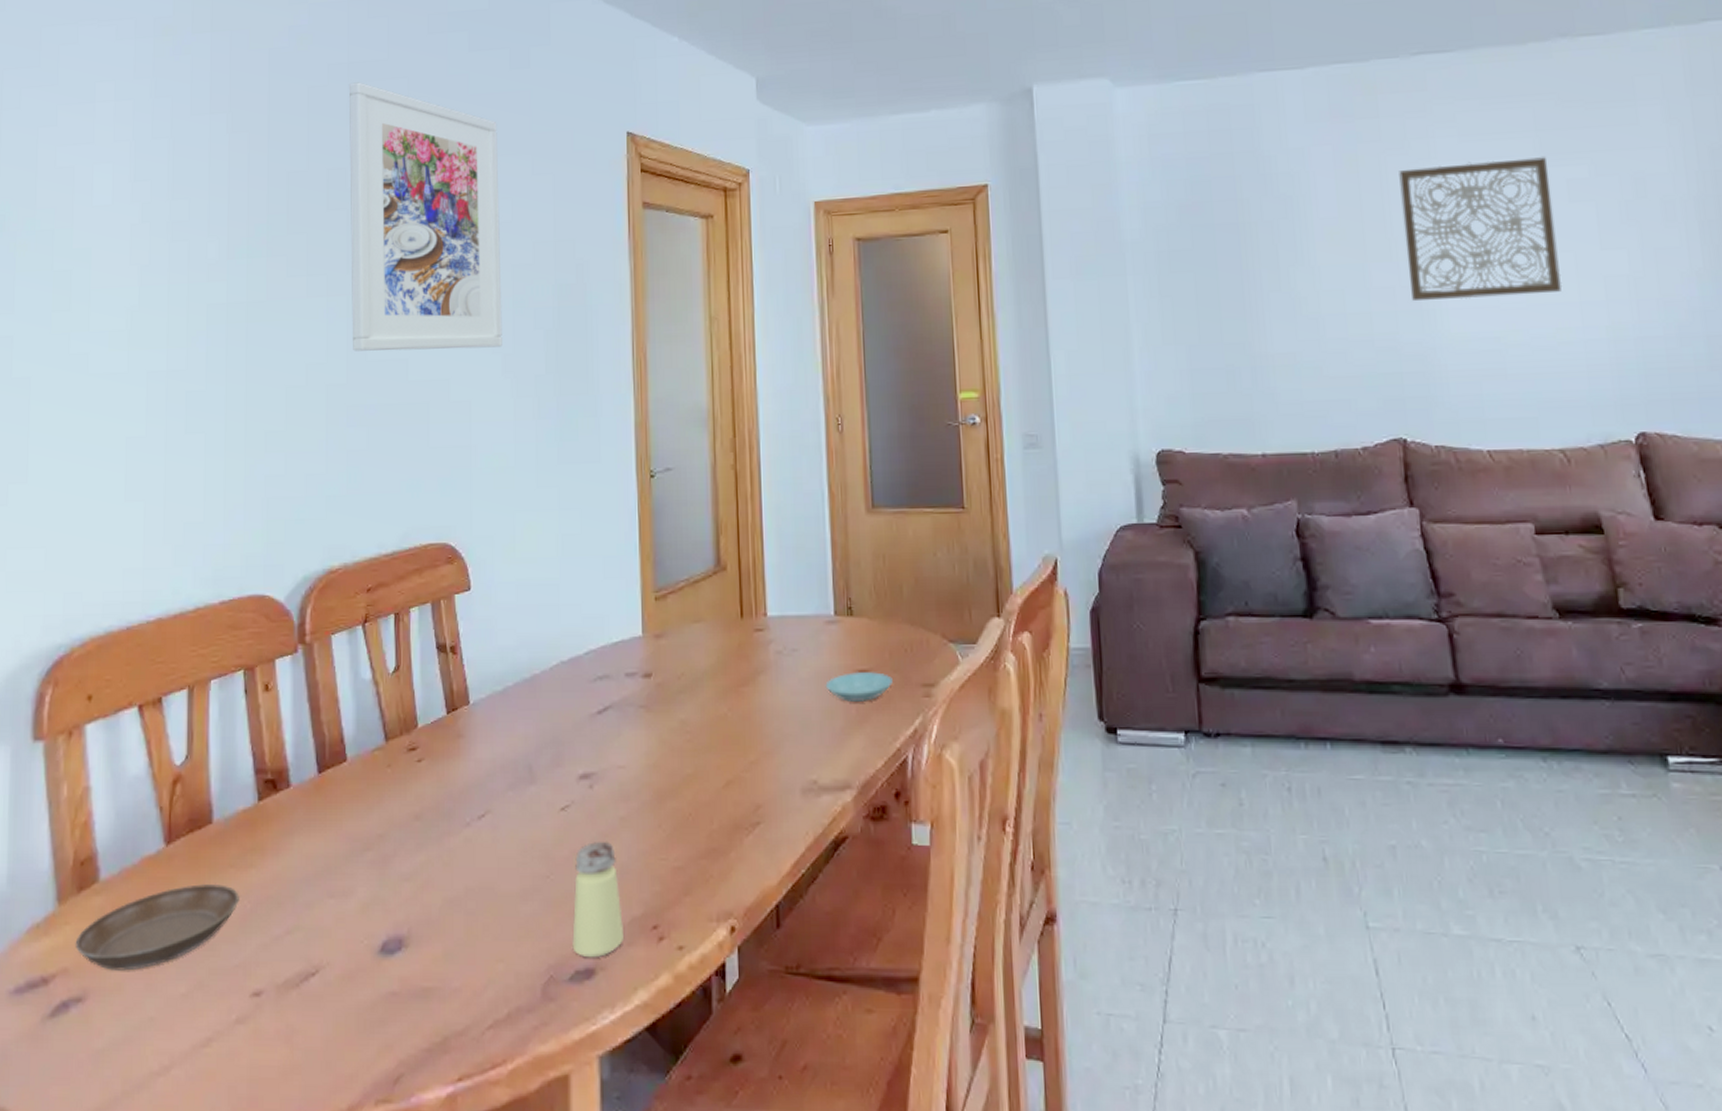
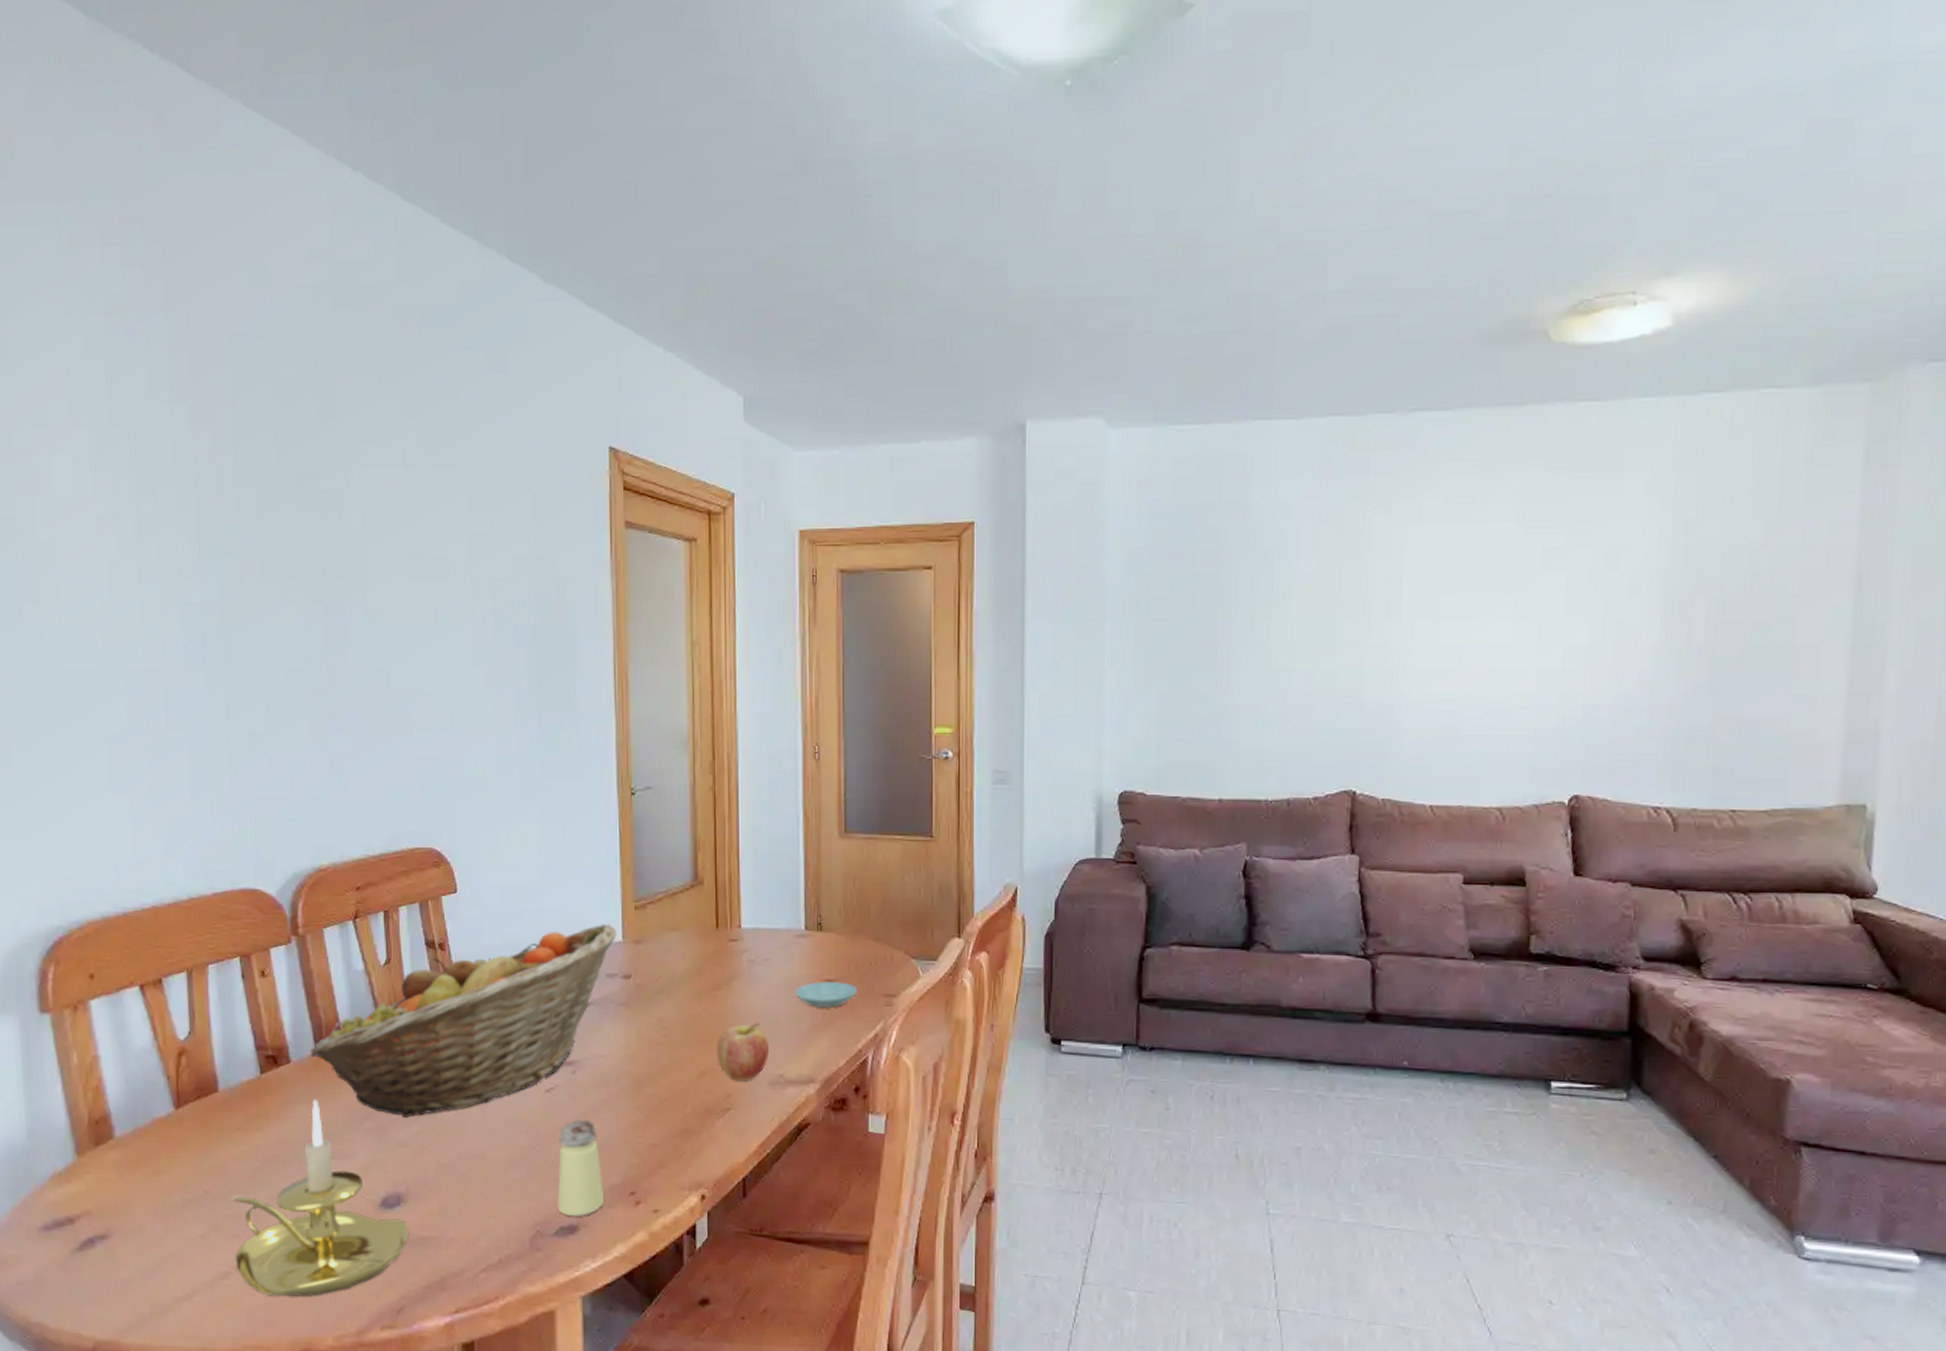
saucer: present [75,883,239,971] -> none [96,1143,248,1214]
candle holder: none [218,829,410,1067] -> present [233,1100,409,1297]
fruit basket: none [311,617,636,847] -> present [310,923,617,1119]
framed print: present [349,82,502,351] -> none [318,377,484,661]
fruit: none [743,721,801,790] -> present [716,1022,770,1081]
wall art: present [1399,156,1563,300] -> none [1378,522,1527,661]

